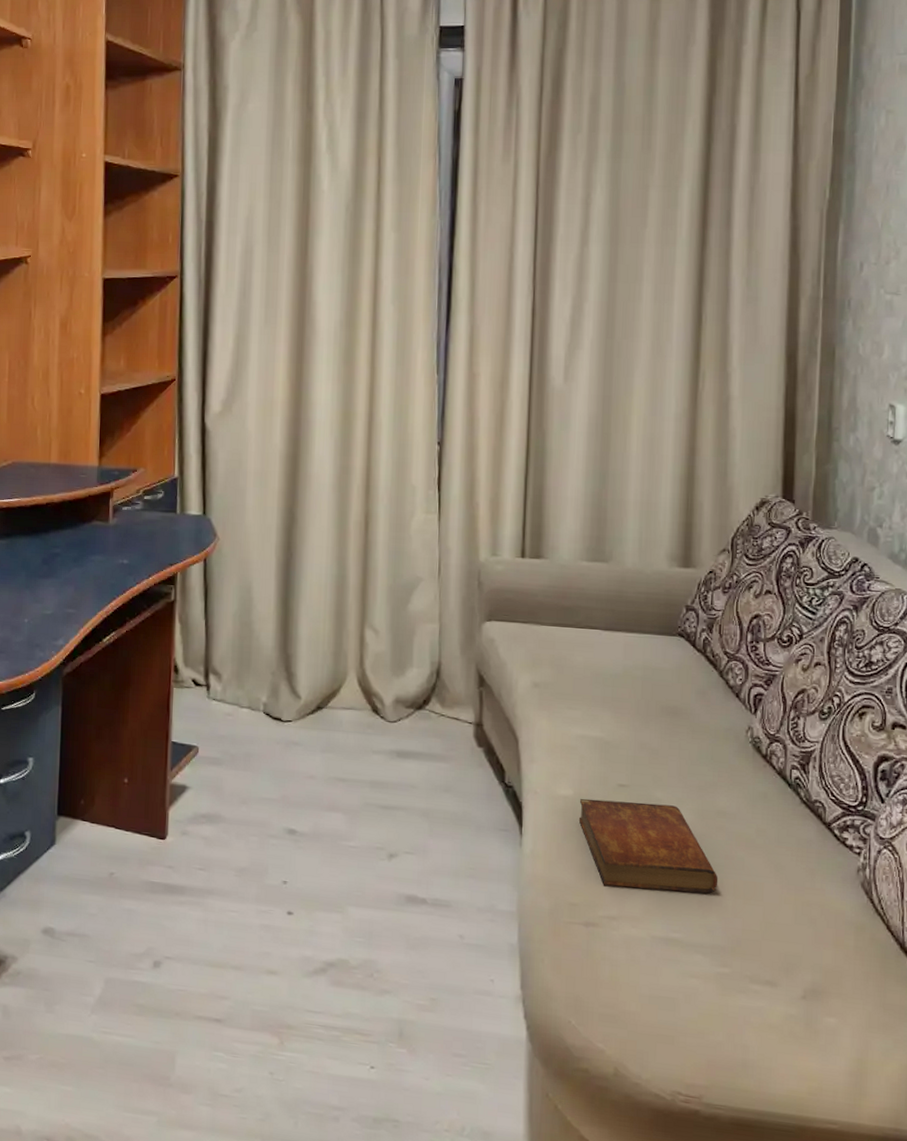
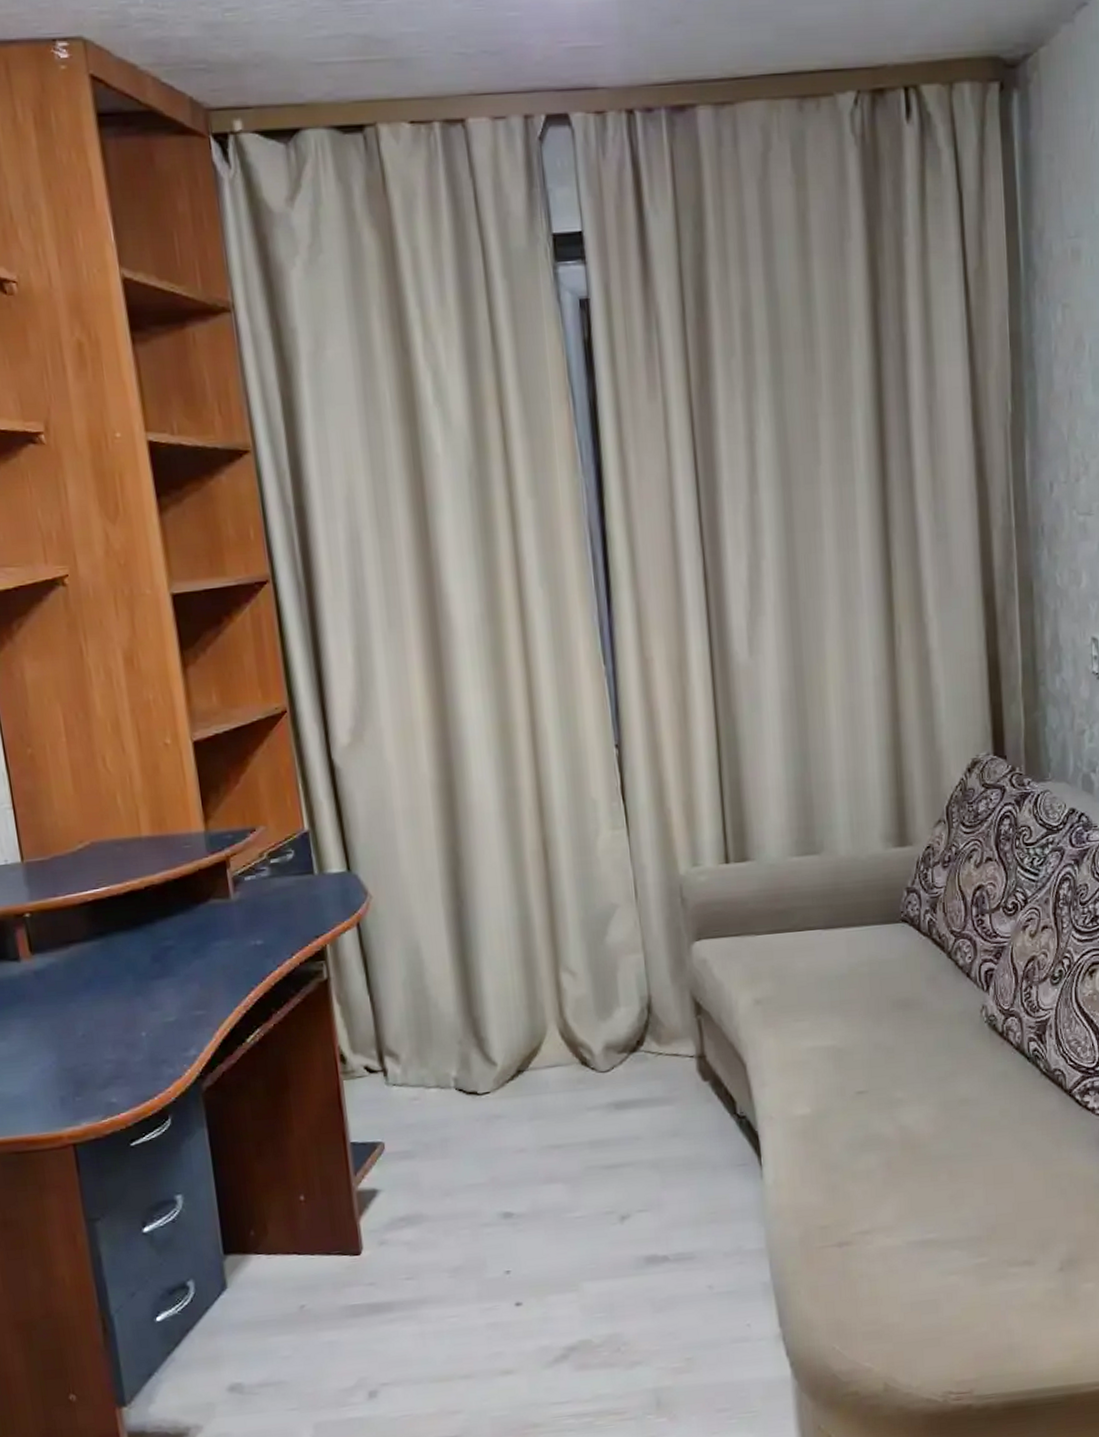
bible: present [578,798,719,894] -> none [818,1103,968,1201]

